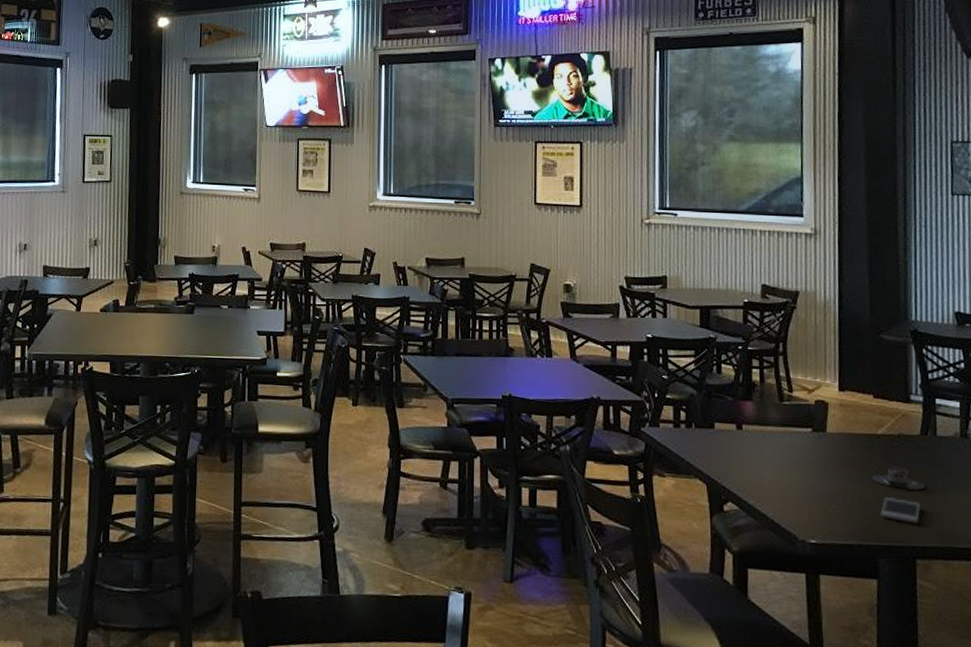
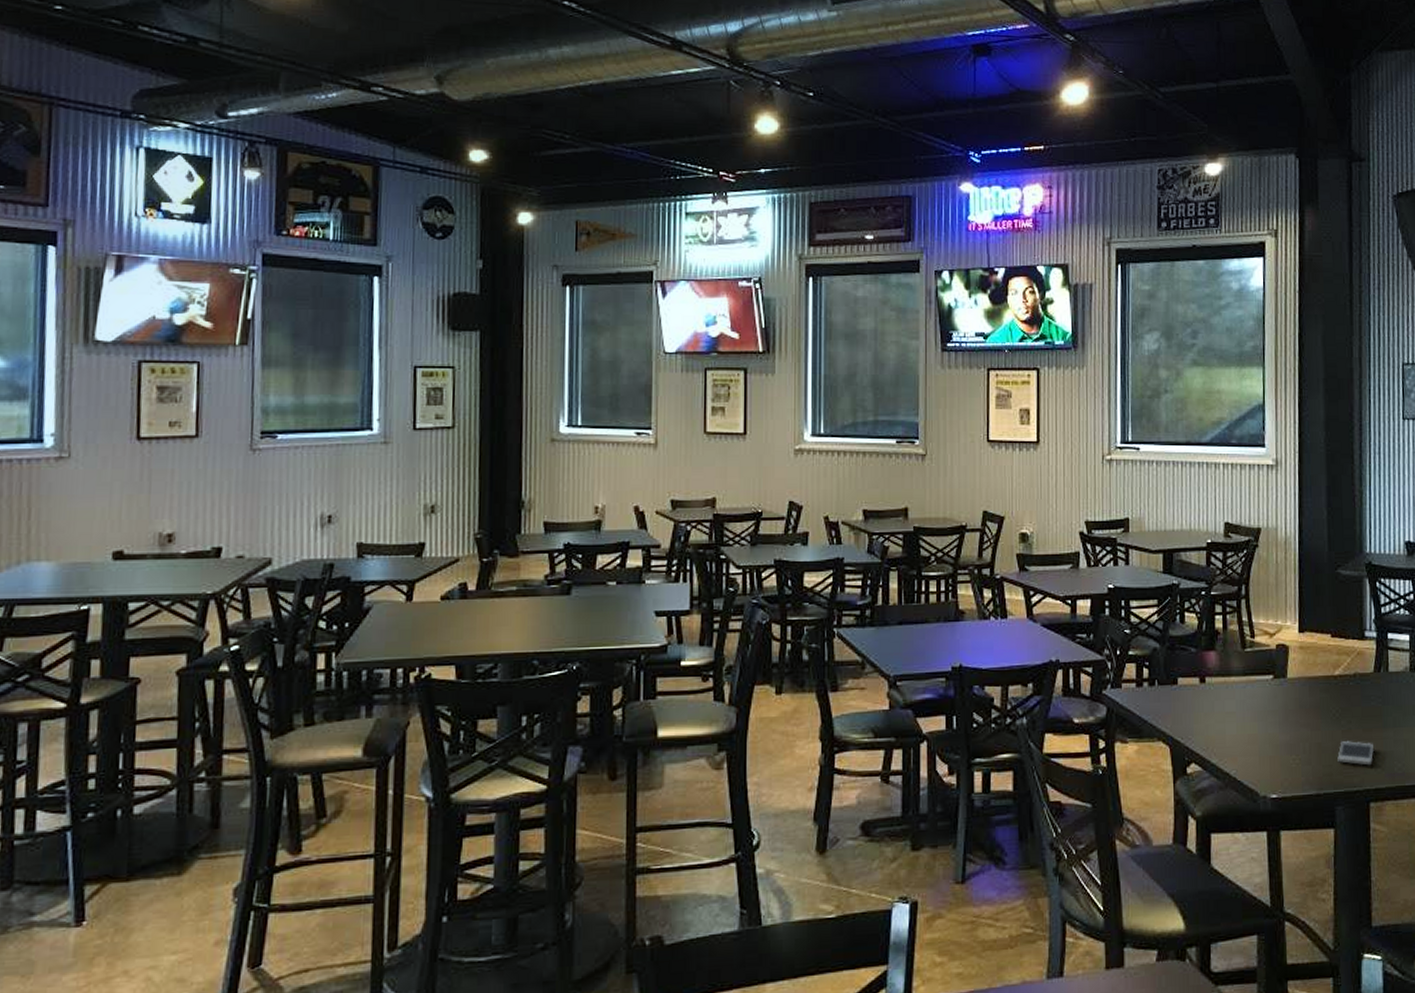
candle: present [871,467,926,490] -> none [1328,708,1379,731]

